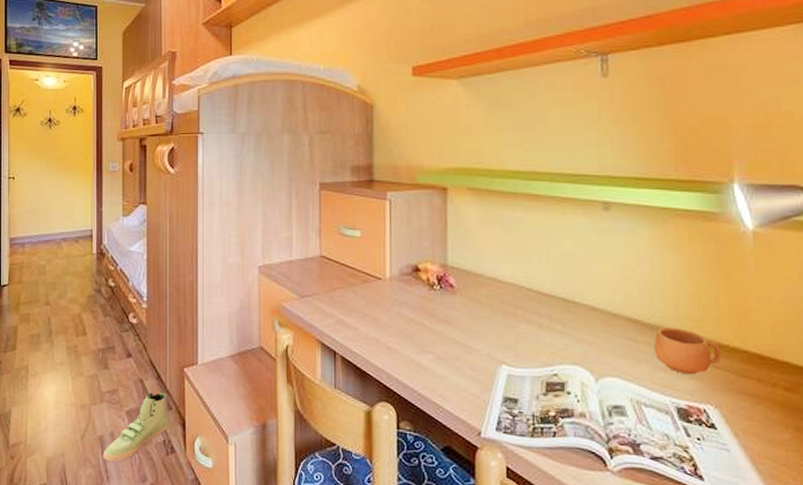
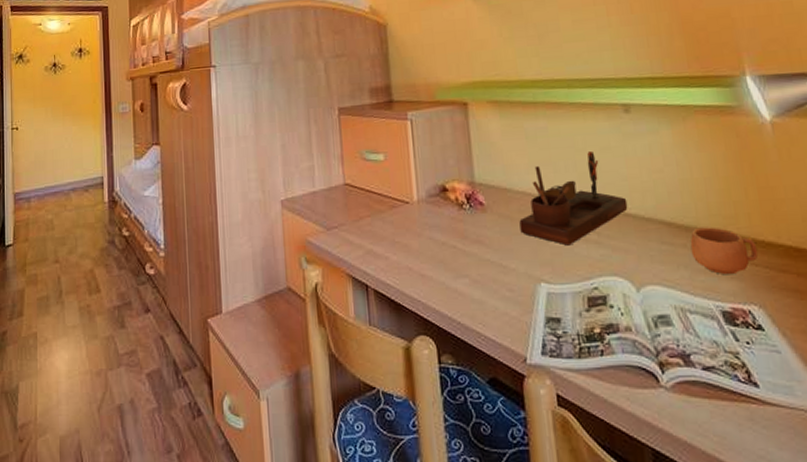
sneaker: present [103,392,169,462] -> none [122,349,194,433]
desk organizer: none [487,245,596,333] -> present [519,152,628,246]

